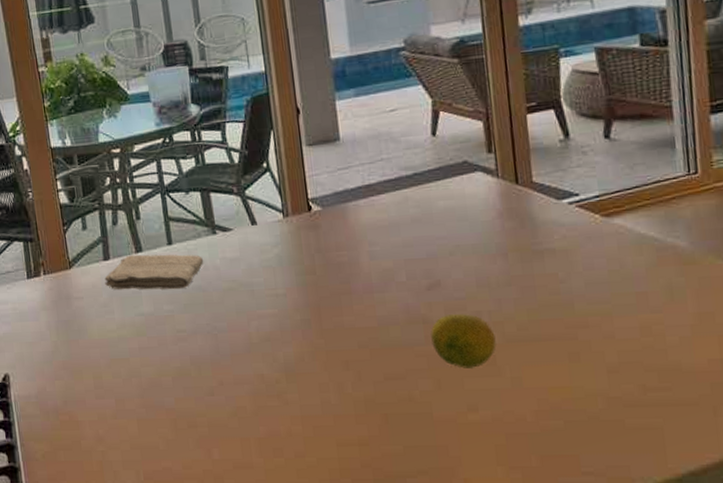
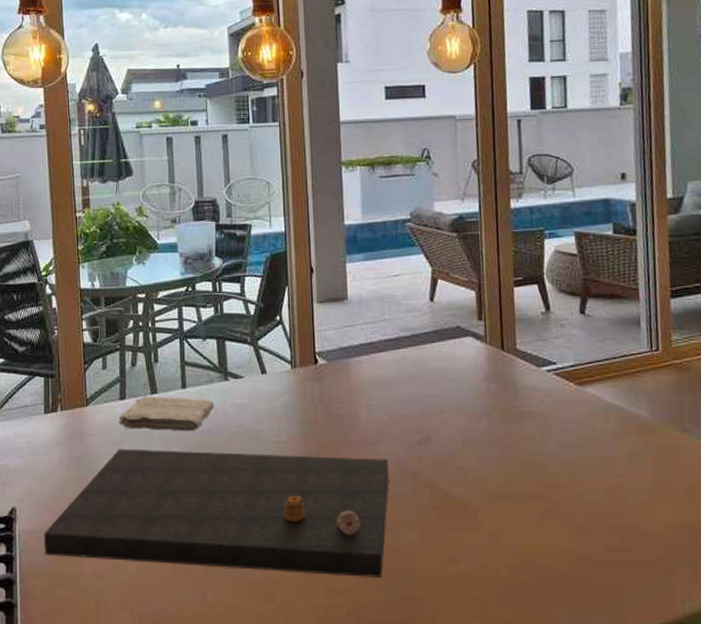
cutting board: none [39,306,398,429] -> present [44,449,389,577]
fruit: present [431,313,496,368] -> none [419,468,478,522]

